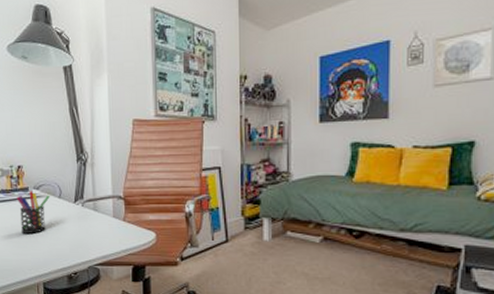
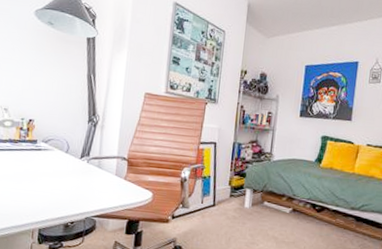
pen holder: present [16,191,50,233] -> none [23,143,57,183]

